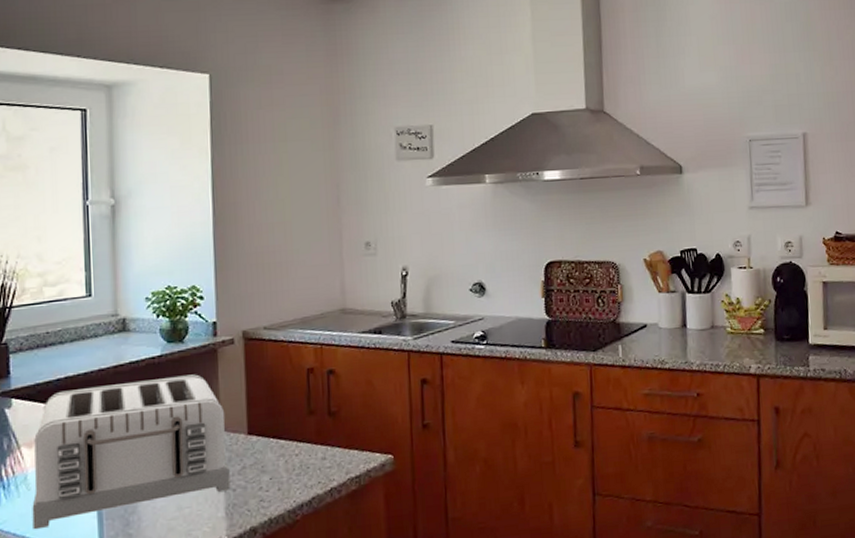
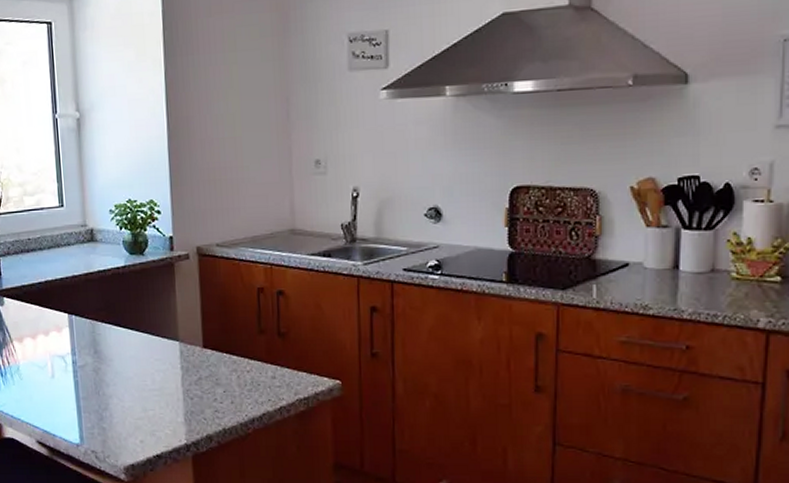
toaster: present [32,374,231,530] -> none [23,286,189,415]

